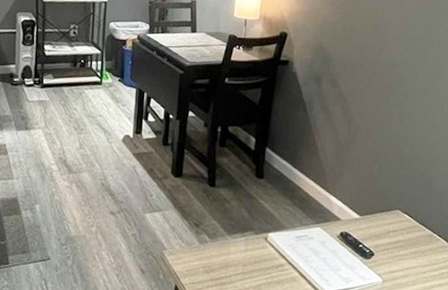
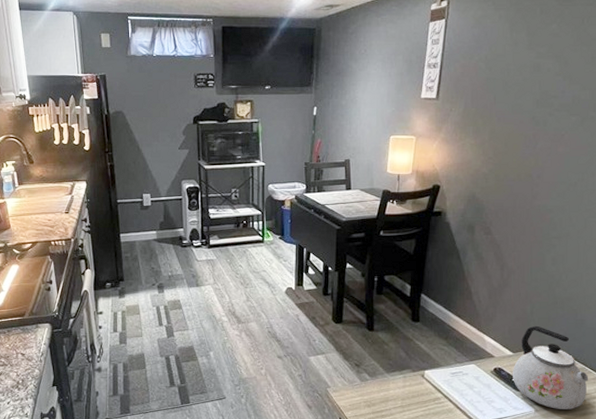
kettle: none [360,186,437,281] -> present [513,325,589,409]

